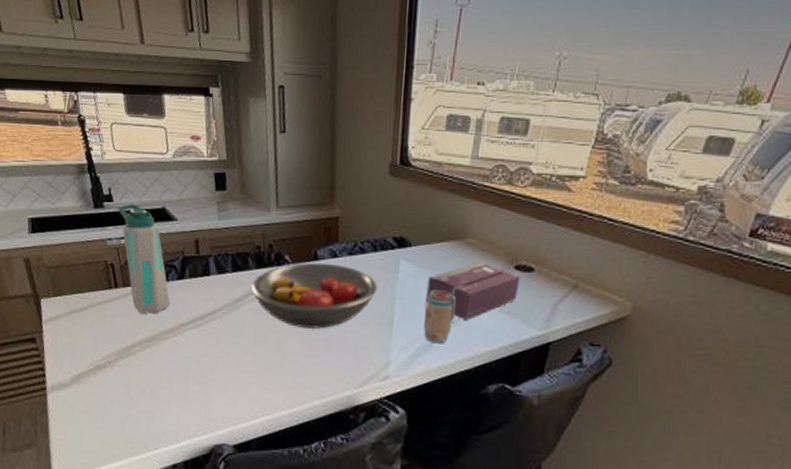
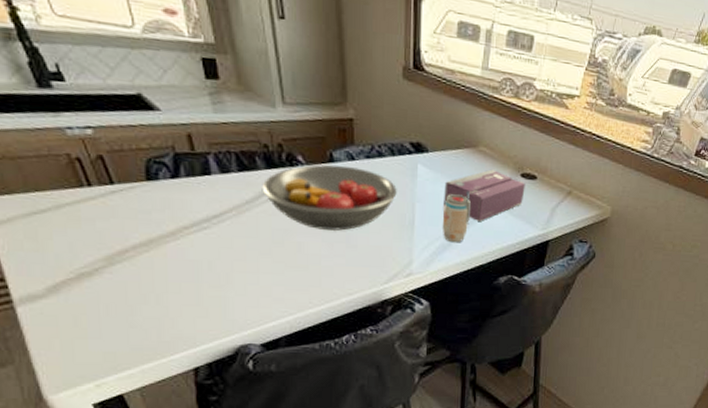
water bottle: present [117,204,170,314] -> none [72,86,165,216]

